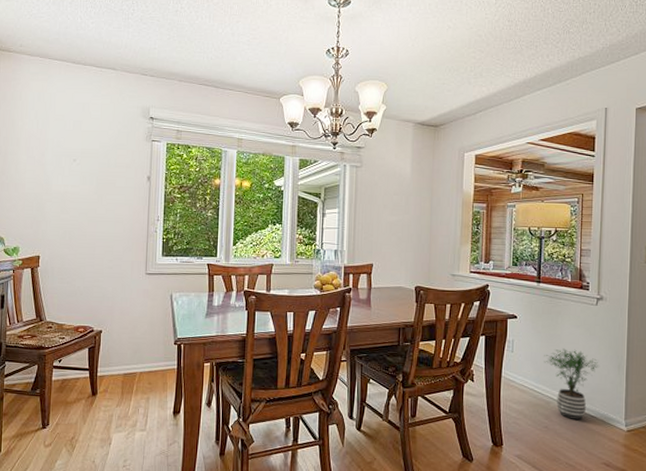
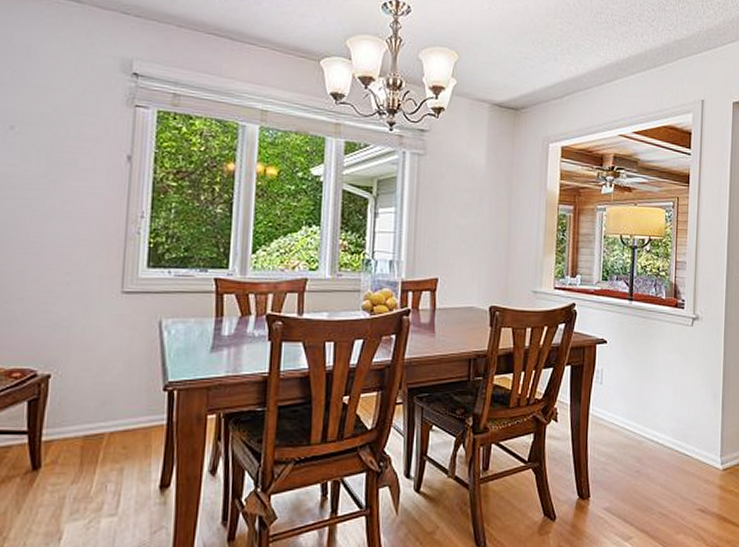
potted plant: present [544,349,599,420] -> none [636,378,694,460]

